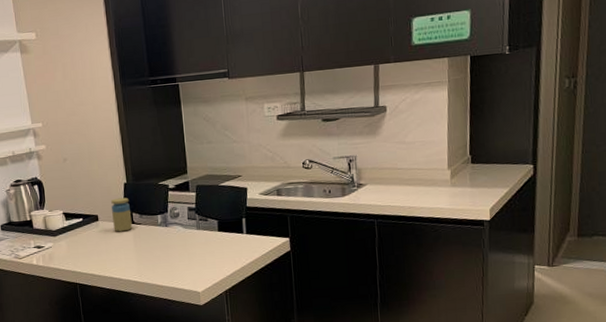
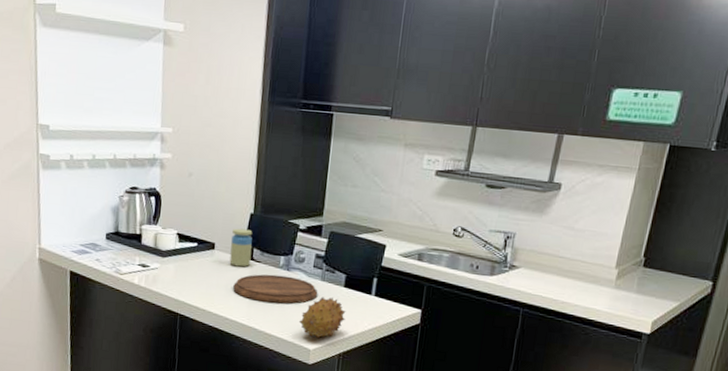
cutting board: none [121,231,197,259] -> present [233,274,318,304]
fruit: none [184,242,225,281] -> present [298,297,346,339]

